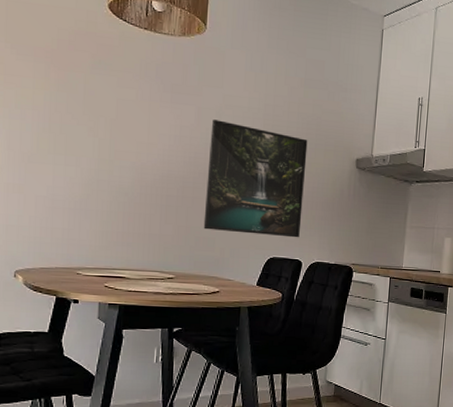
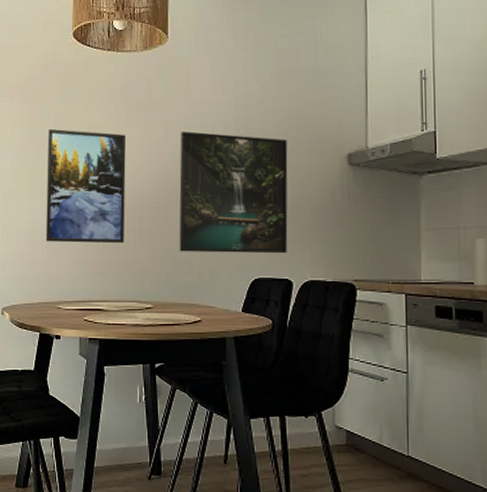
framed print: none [67,97,158,217] -> present [45,128,126,244]

